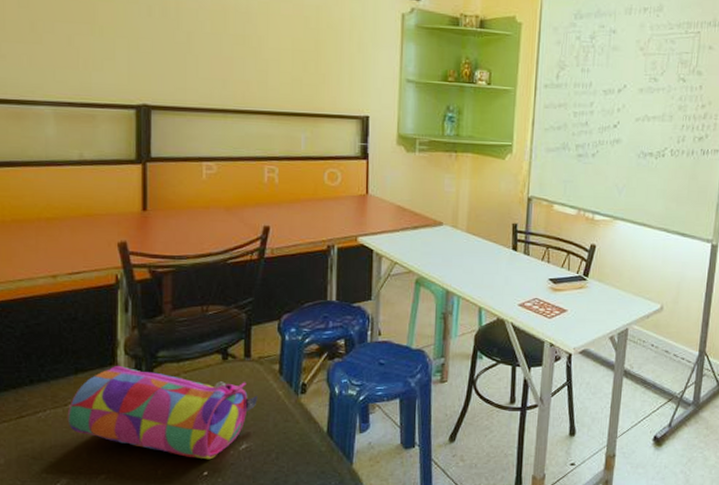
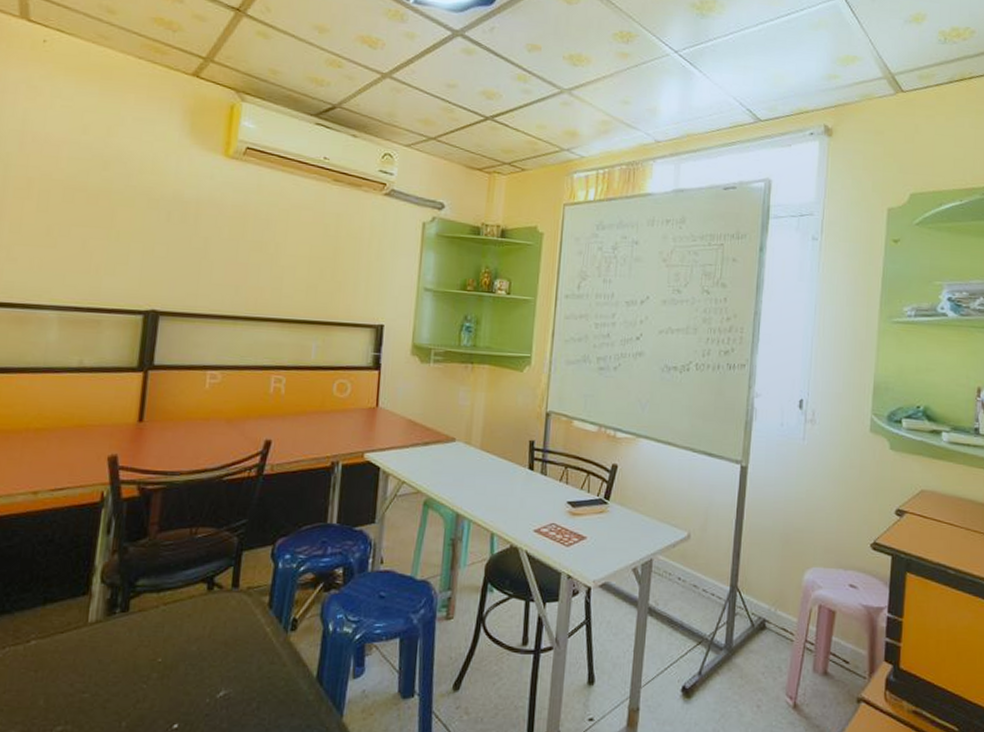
pencil case: present [67,365,257,460] -> none [27,595,242,709]

